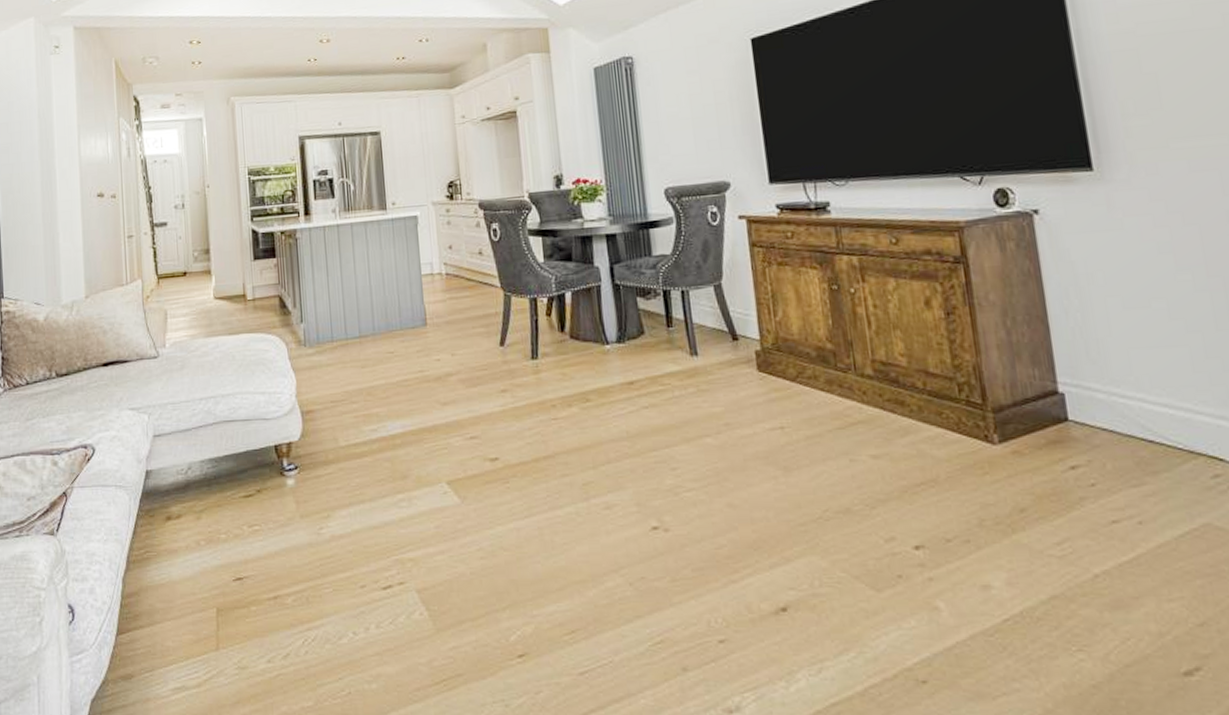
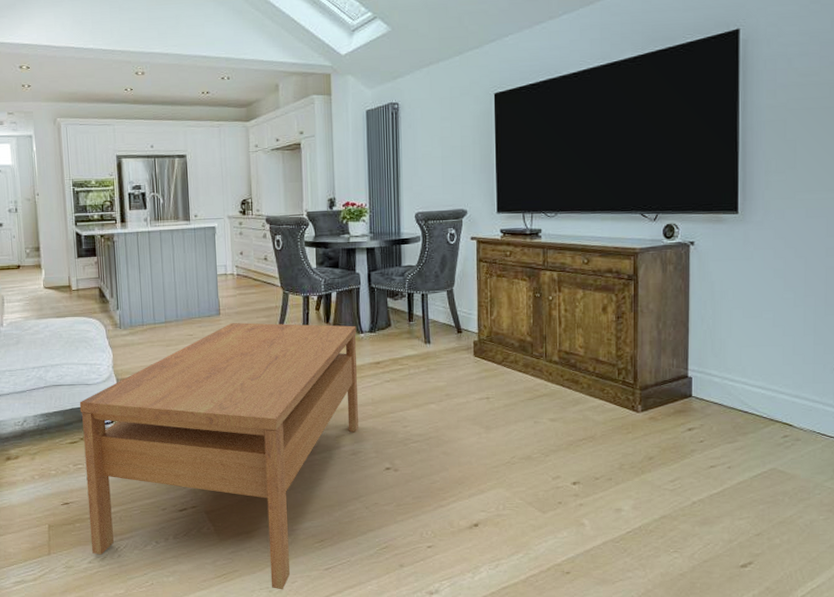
coffee table: none [255,334,612,704] -> present [79,322,358,590]

